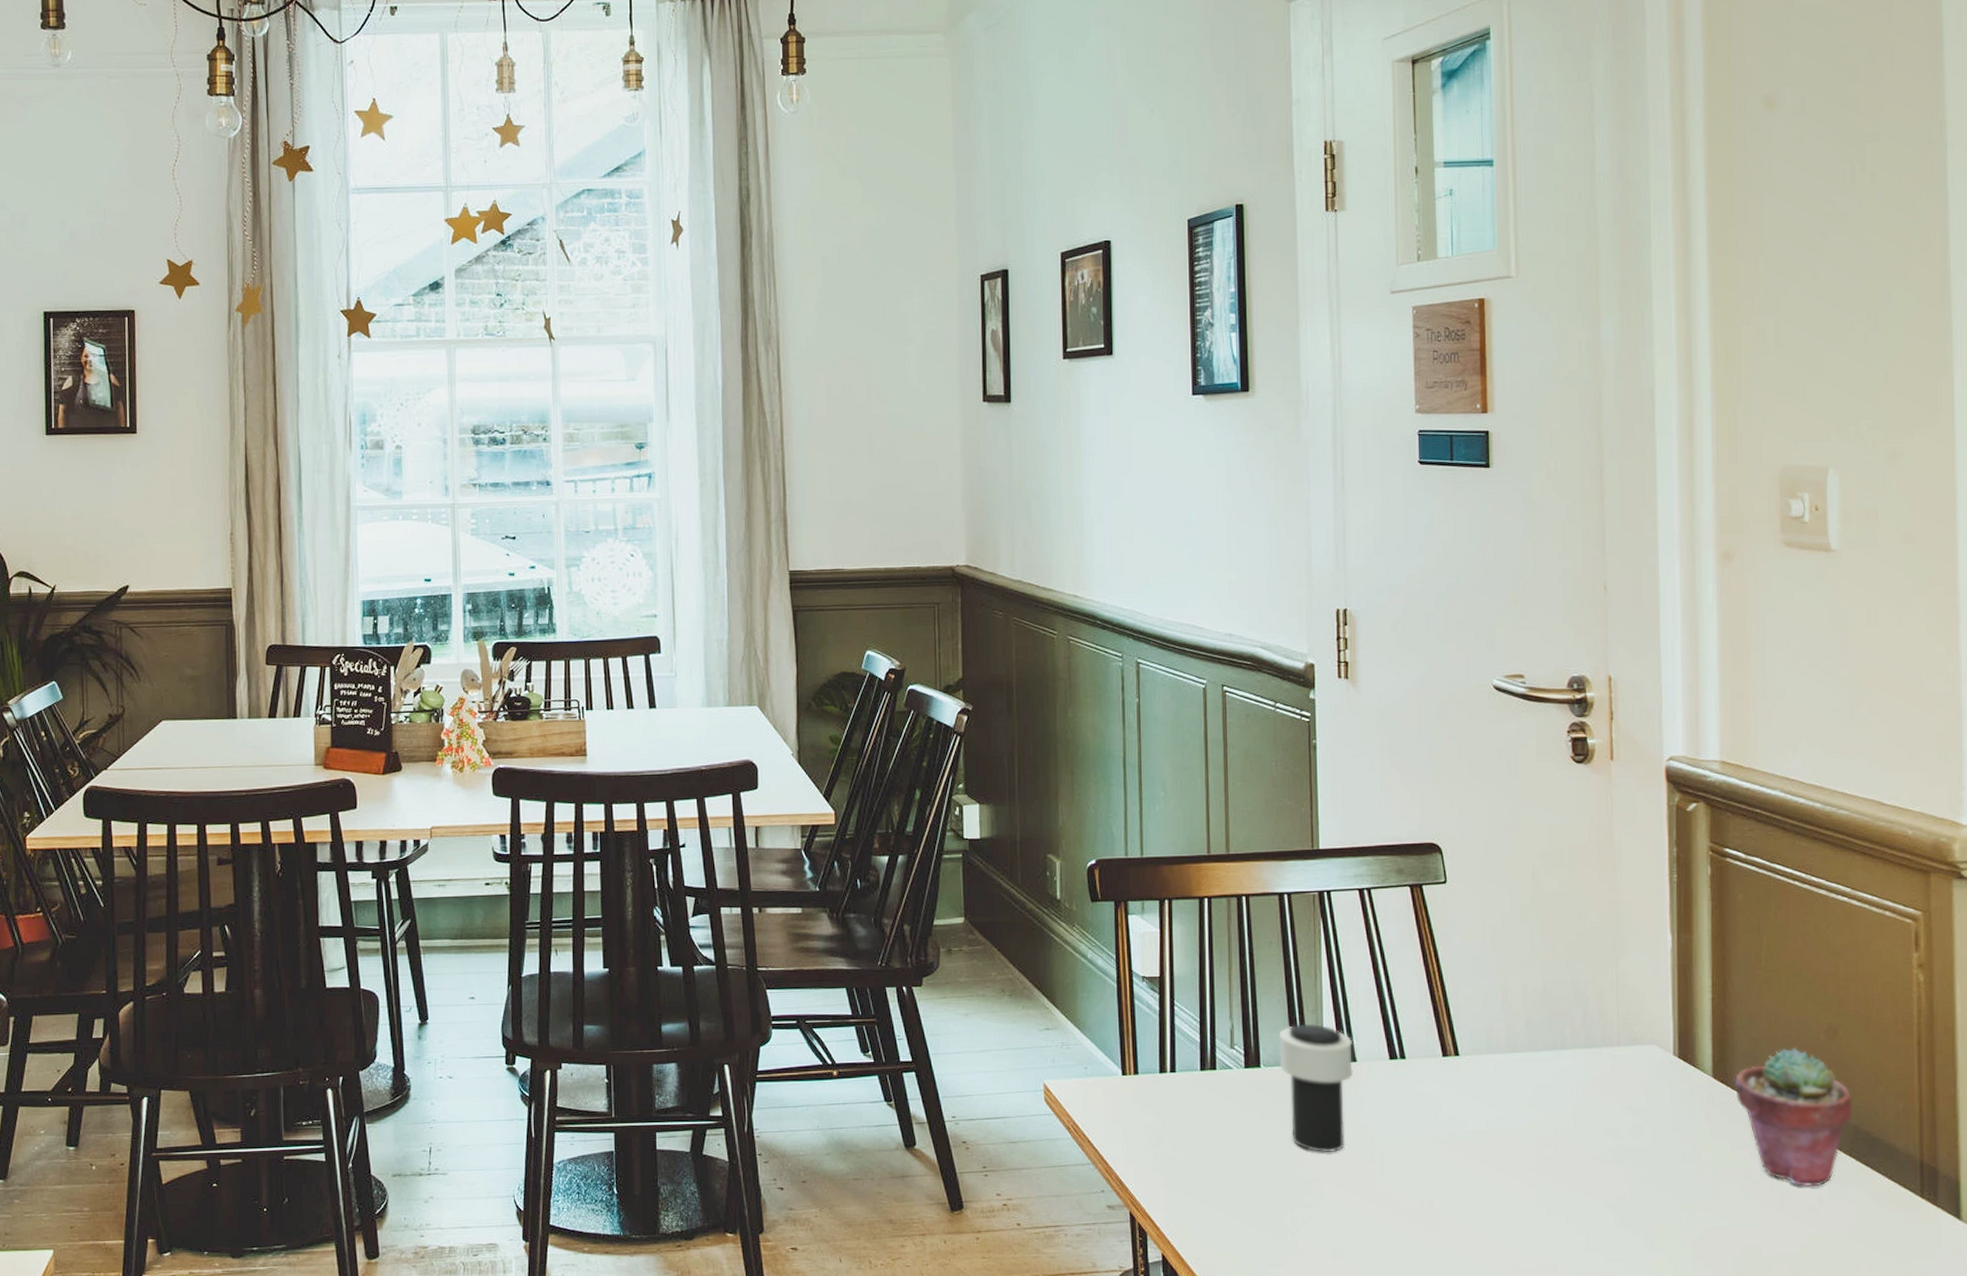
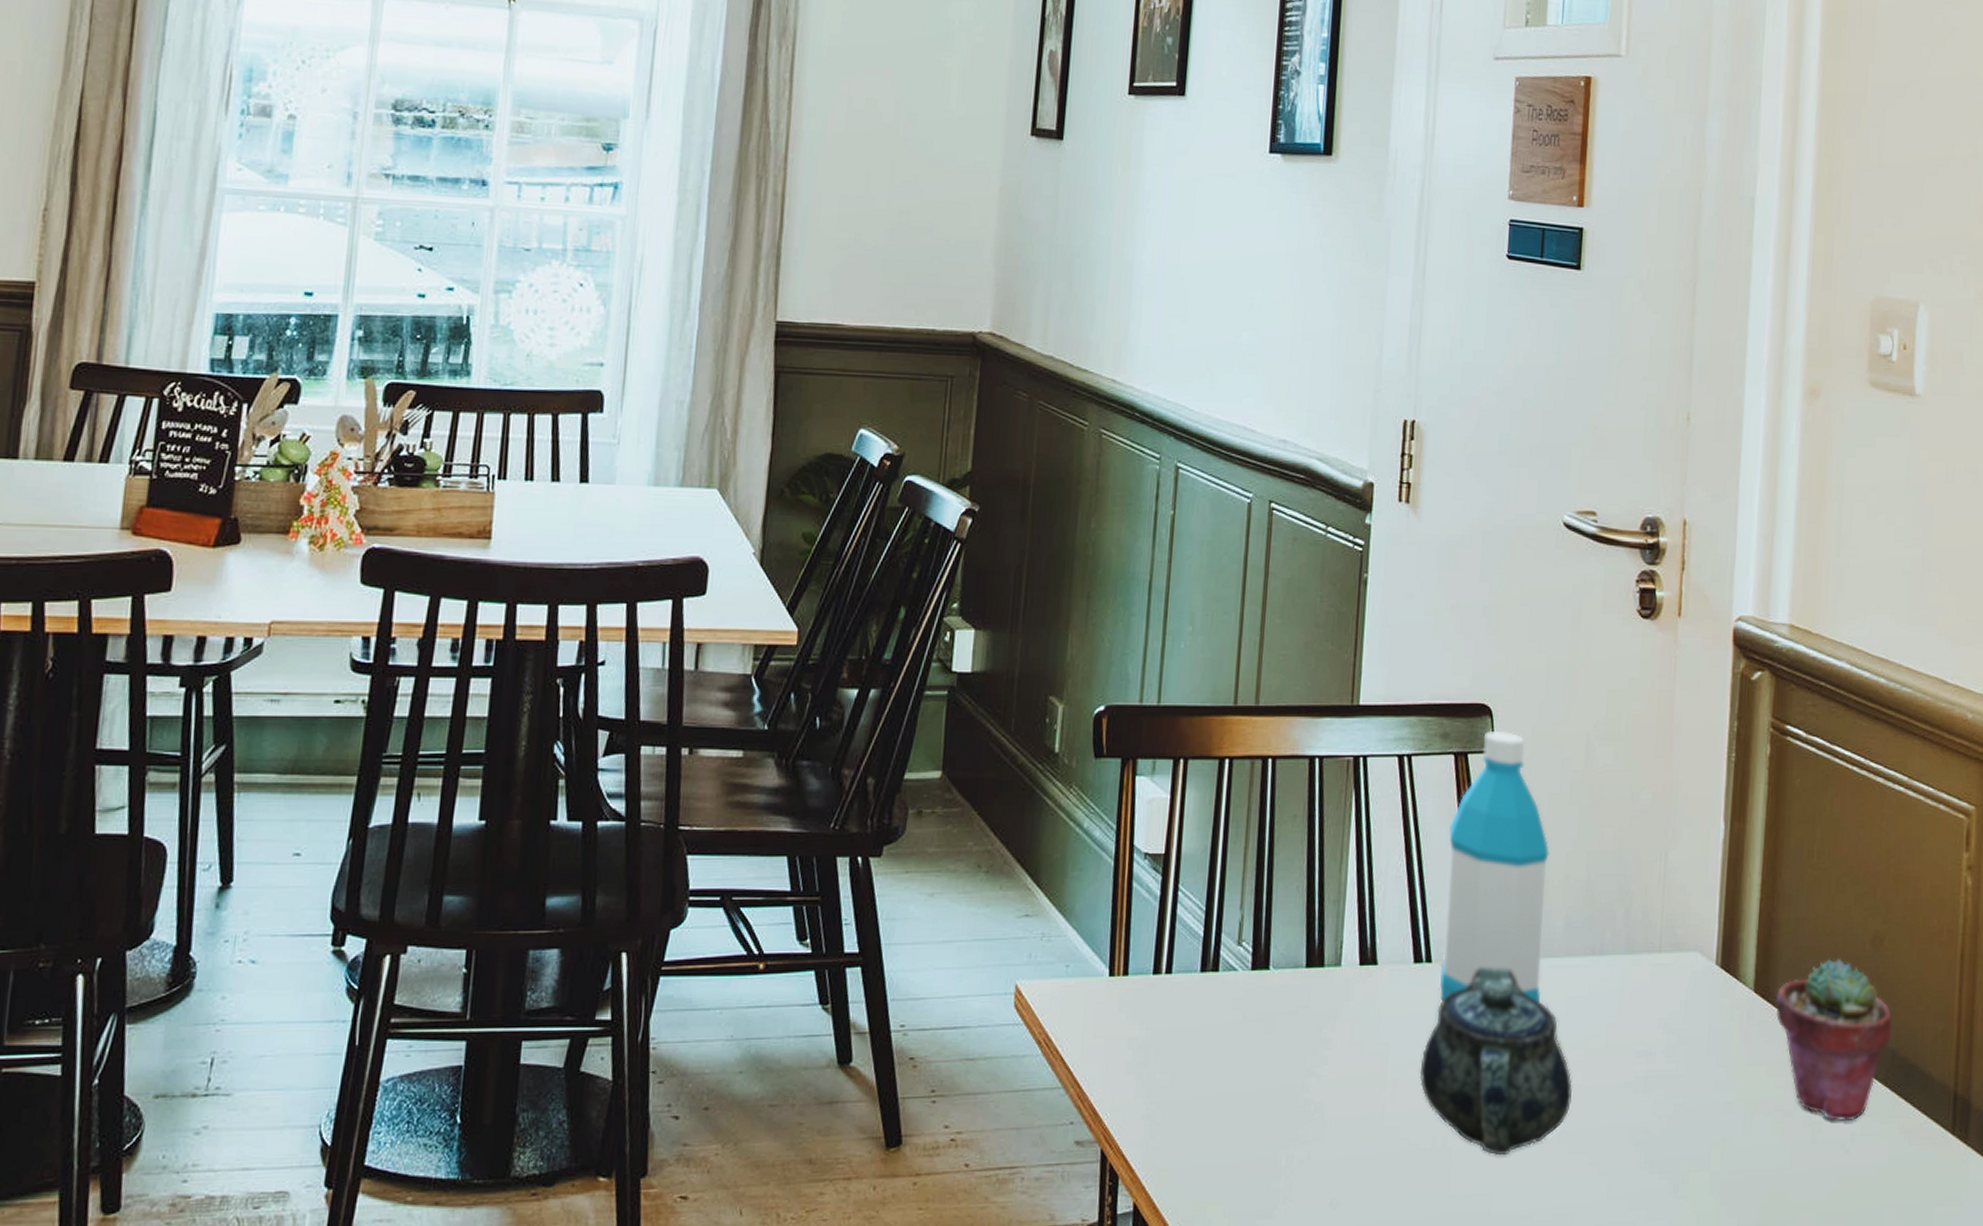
cup: present [1278,1023,1354,1153] -> none [1292,917,1376,1077]
teapot: none [1403,1061,1546,1217] -> present [1419,966,1572,1156]
water bottle: none [1410,864,1509,1090] -> present [1439,730,1550,1003]

